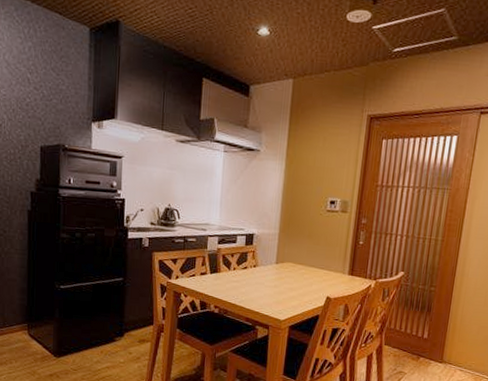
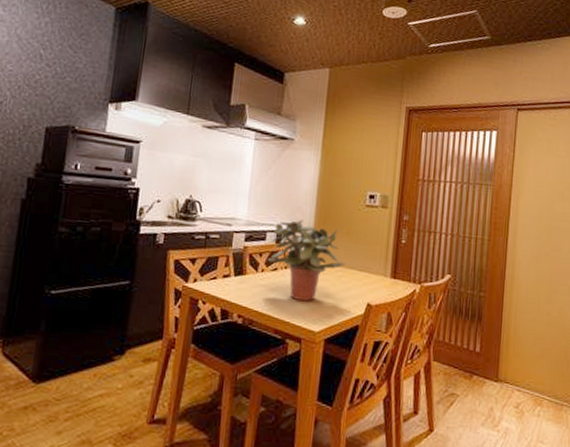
potted plant: none [238,224,308,295] -> present [267,219,346,302]

